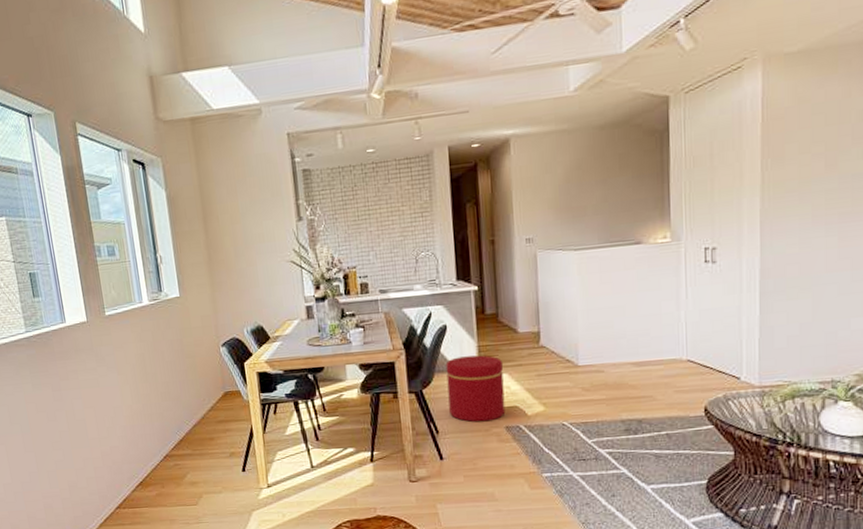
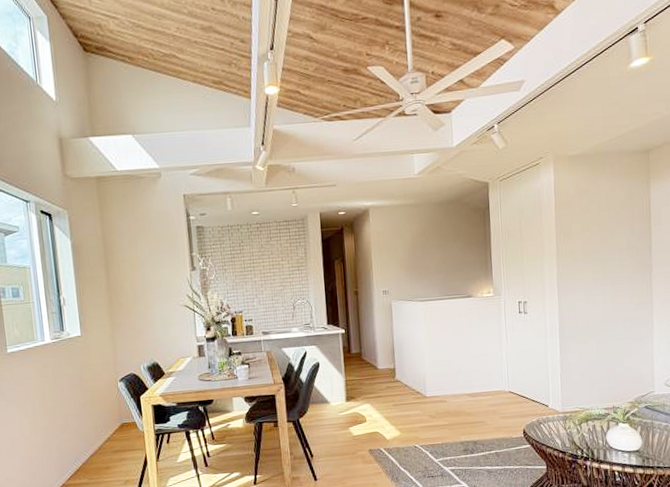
ottoman: present [446,355,506,422] -> none [319,388,369,447]

